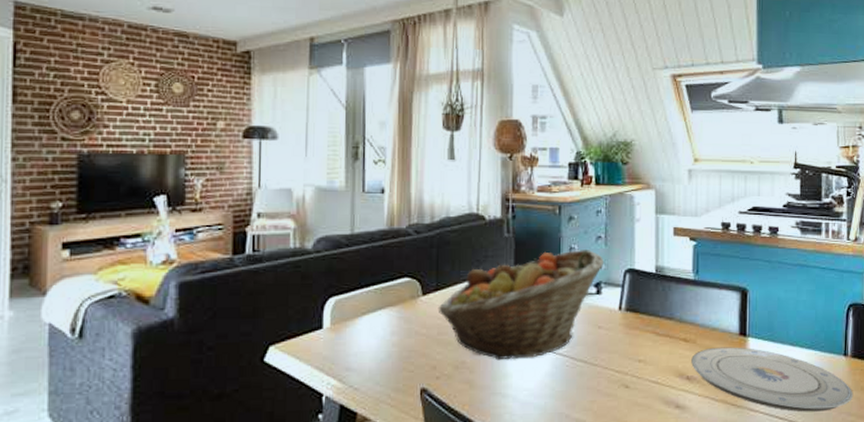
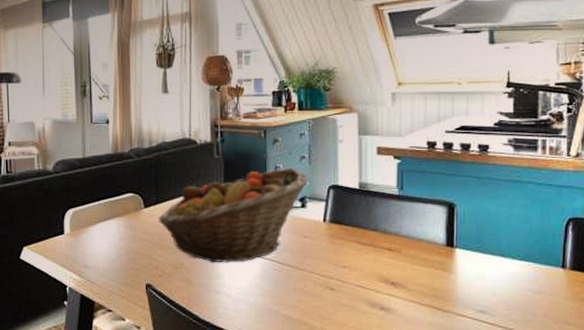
plate: present [691,347,854,412] -> none [396,257,572,320]

